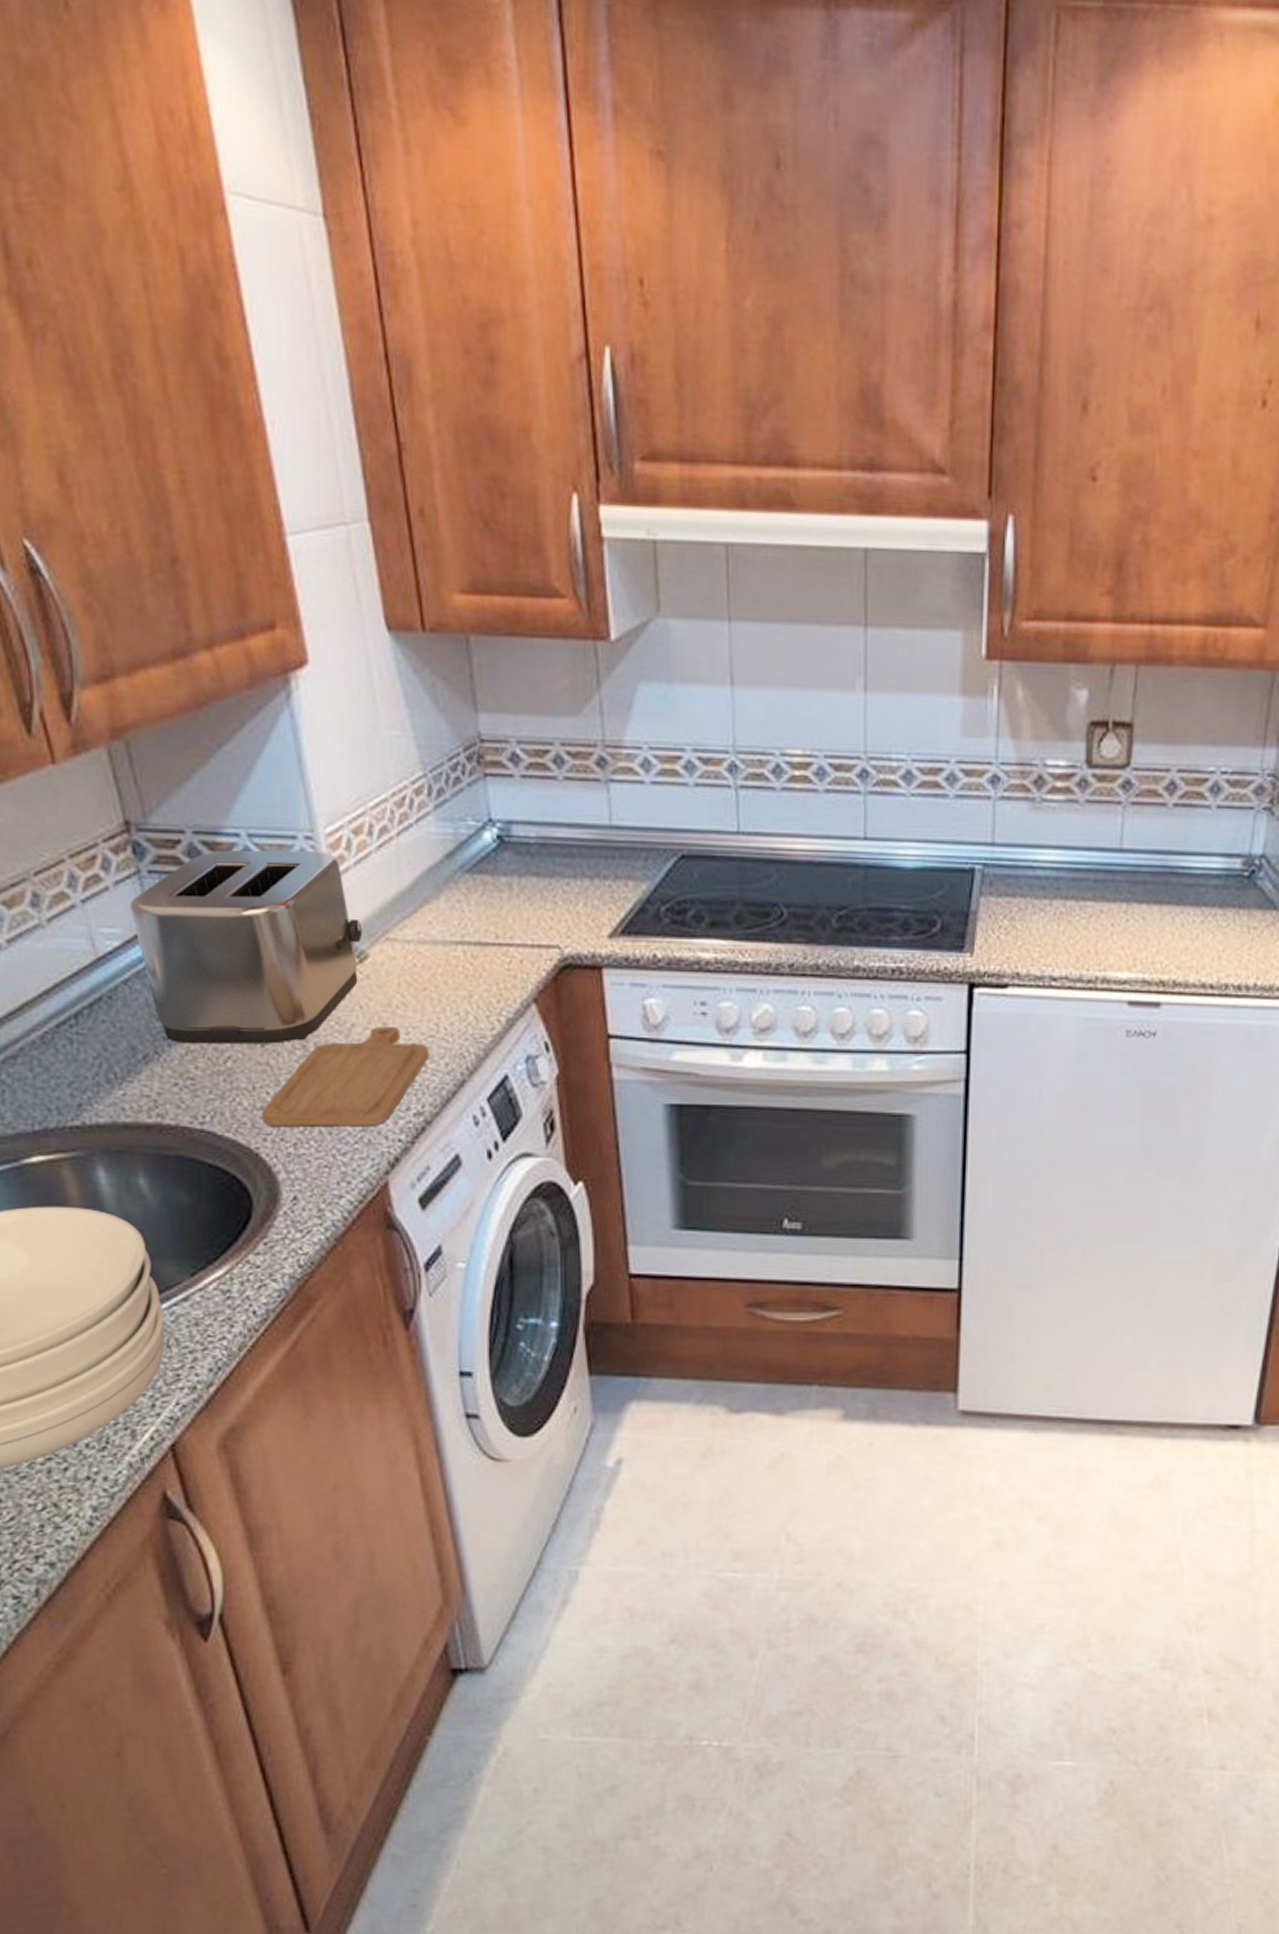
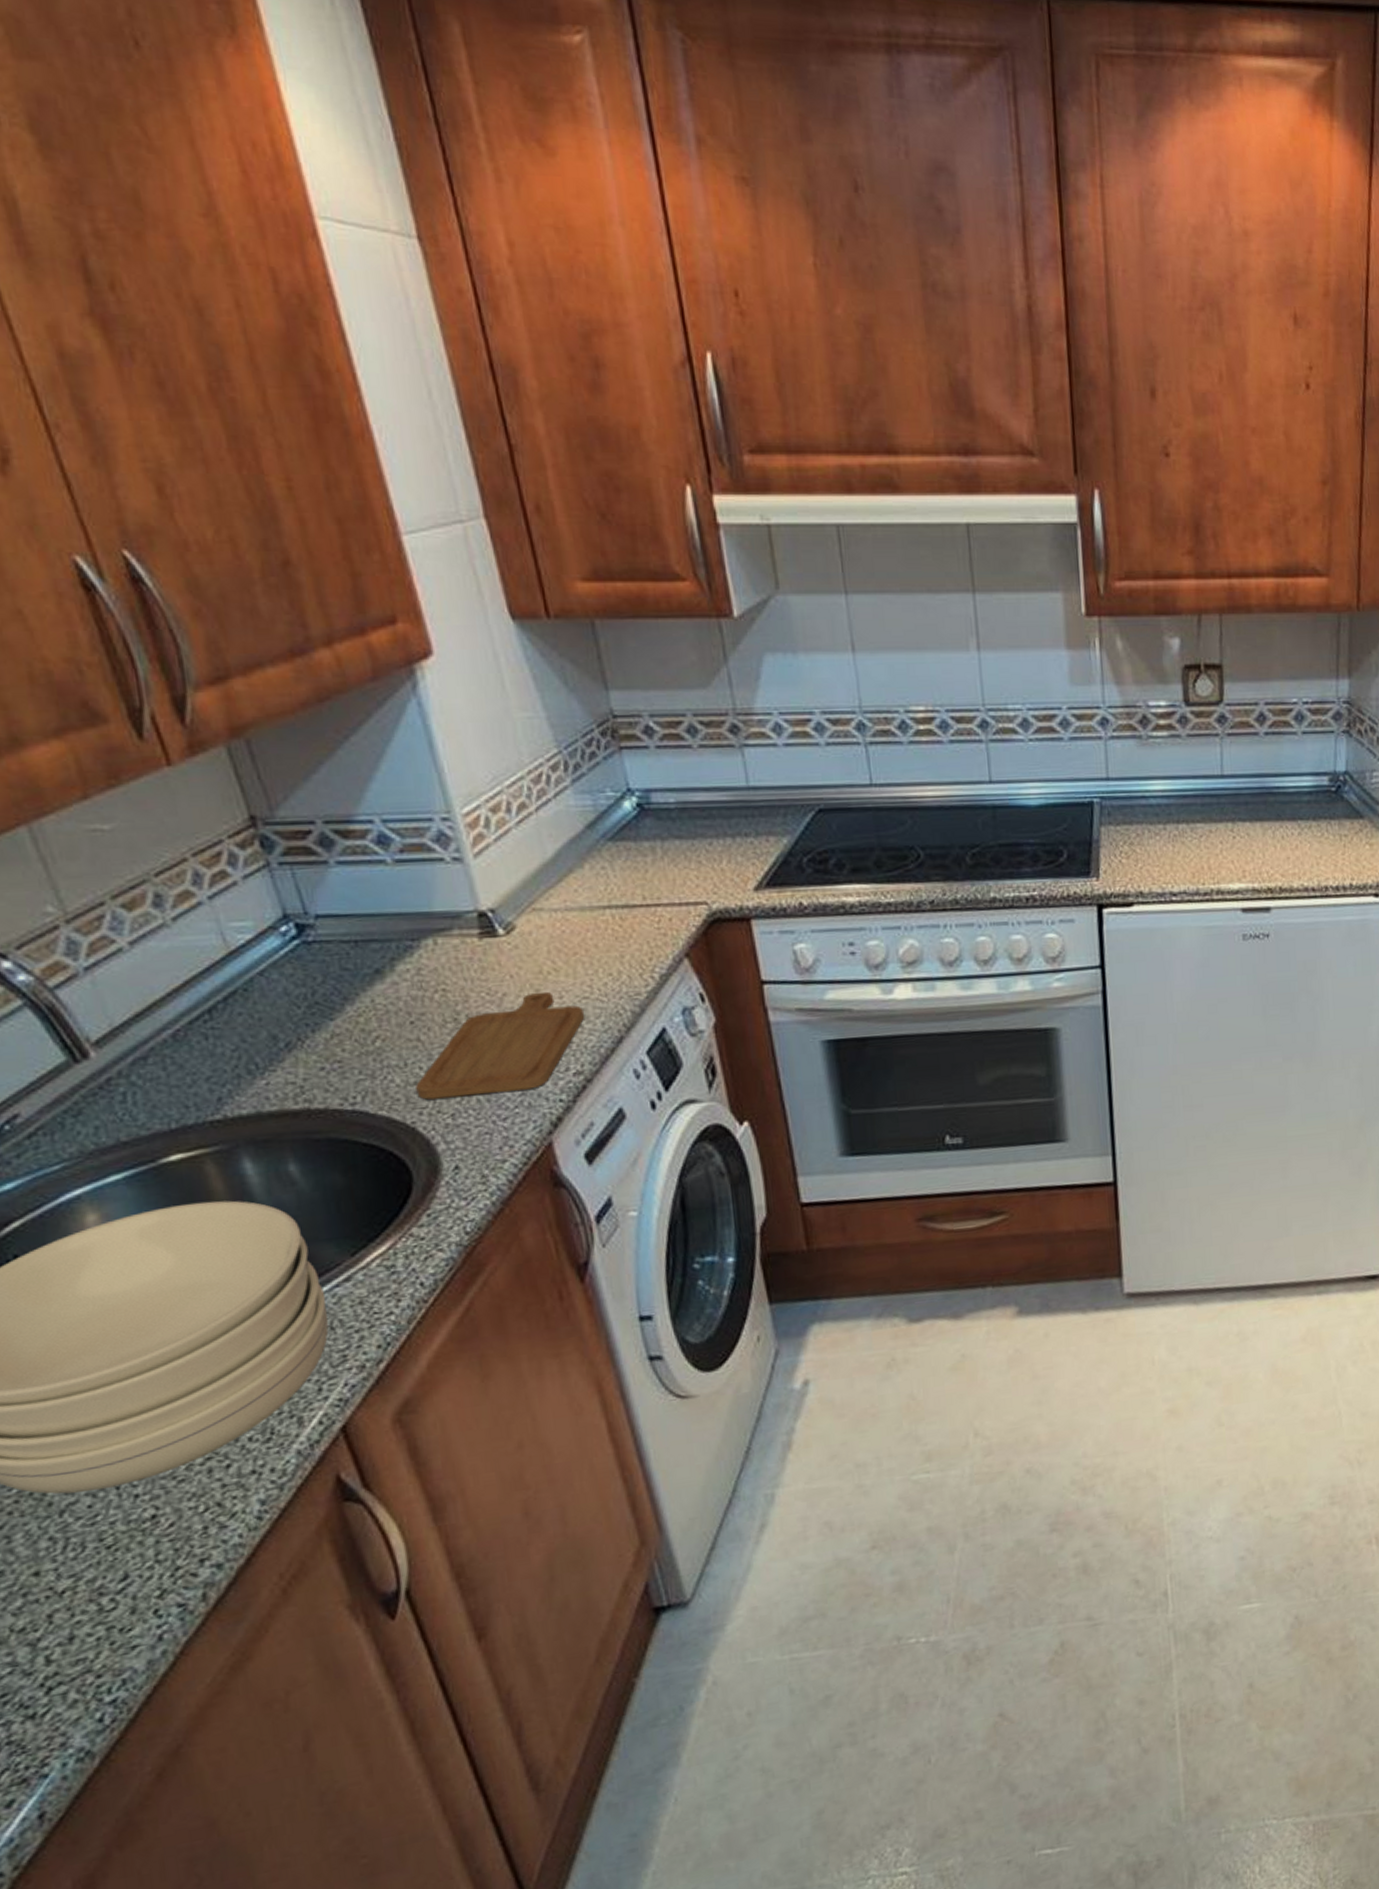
toaster: present [130,849,363,1044] -> none [260,831,508,1028]

